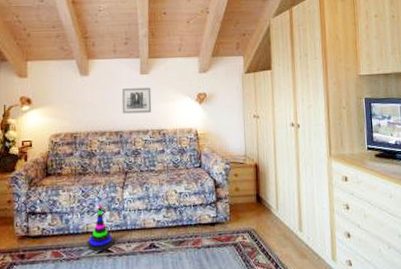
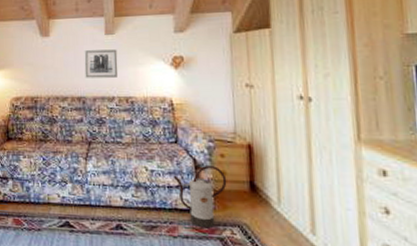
stacking toy: present [87,204,114,251] -> none [48,174,77,225]
watering can: none [197,184,240,237] -> present [173,166,227,229]

